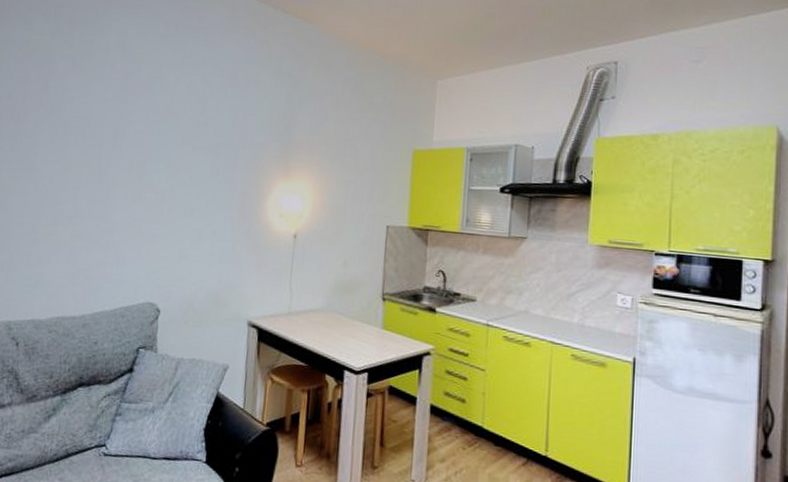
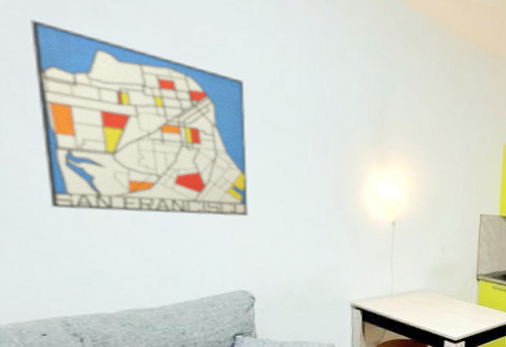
wall art: none [17,77,173,230] -> present [30,19,249,217]

